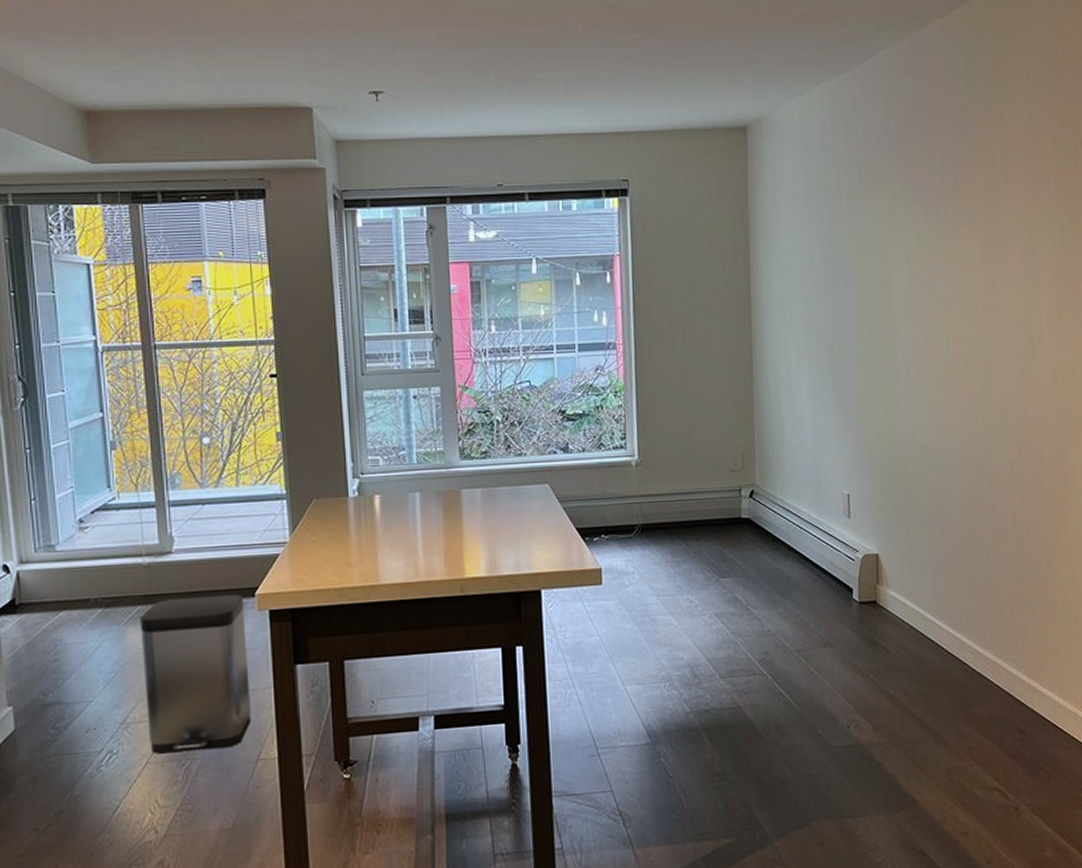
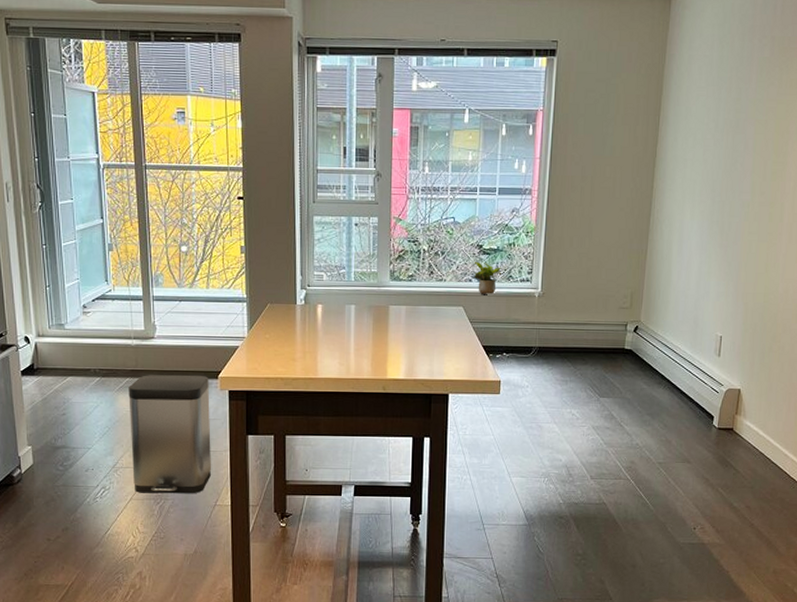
potted plant: none [556,429,591,467] -> present [472,261,502,294]

